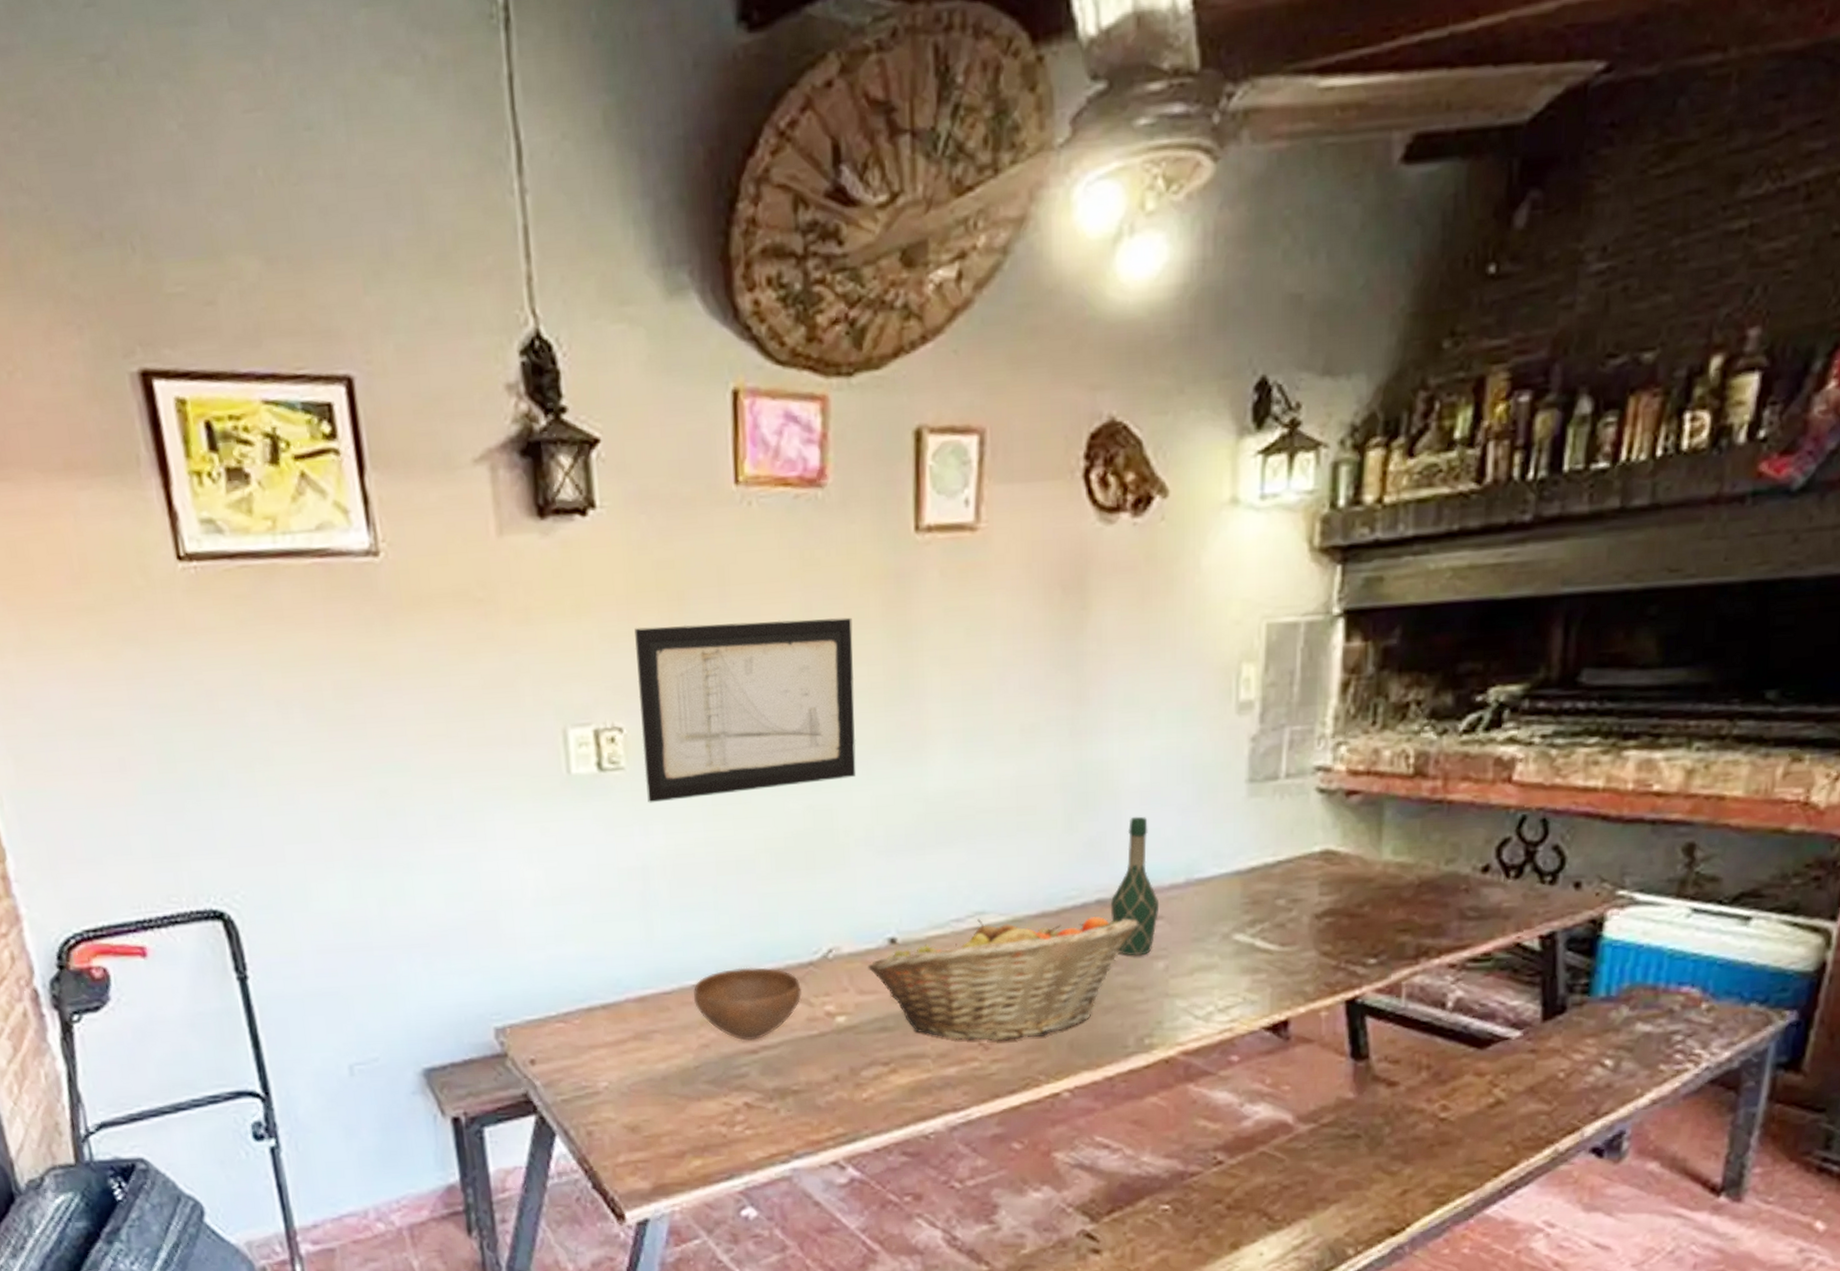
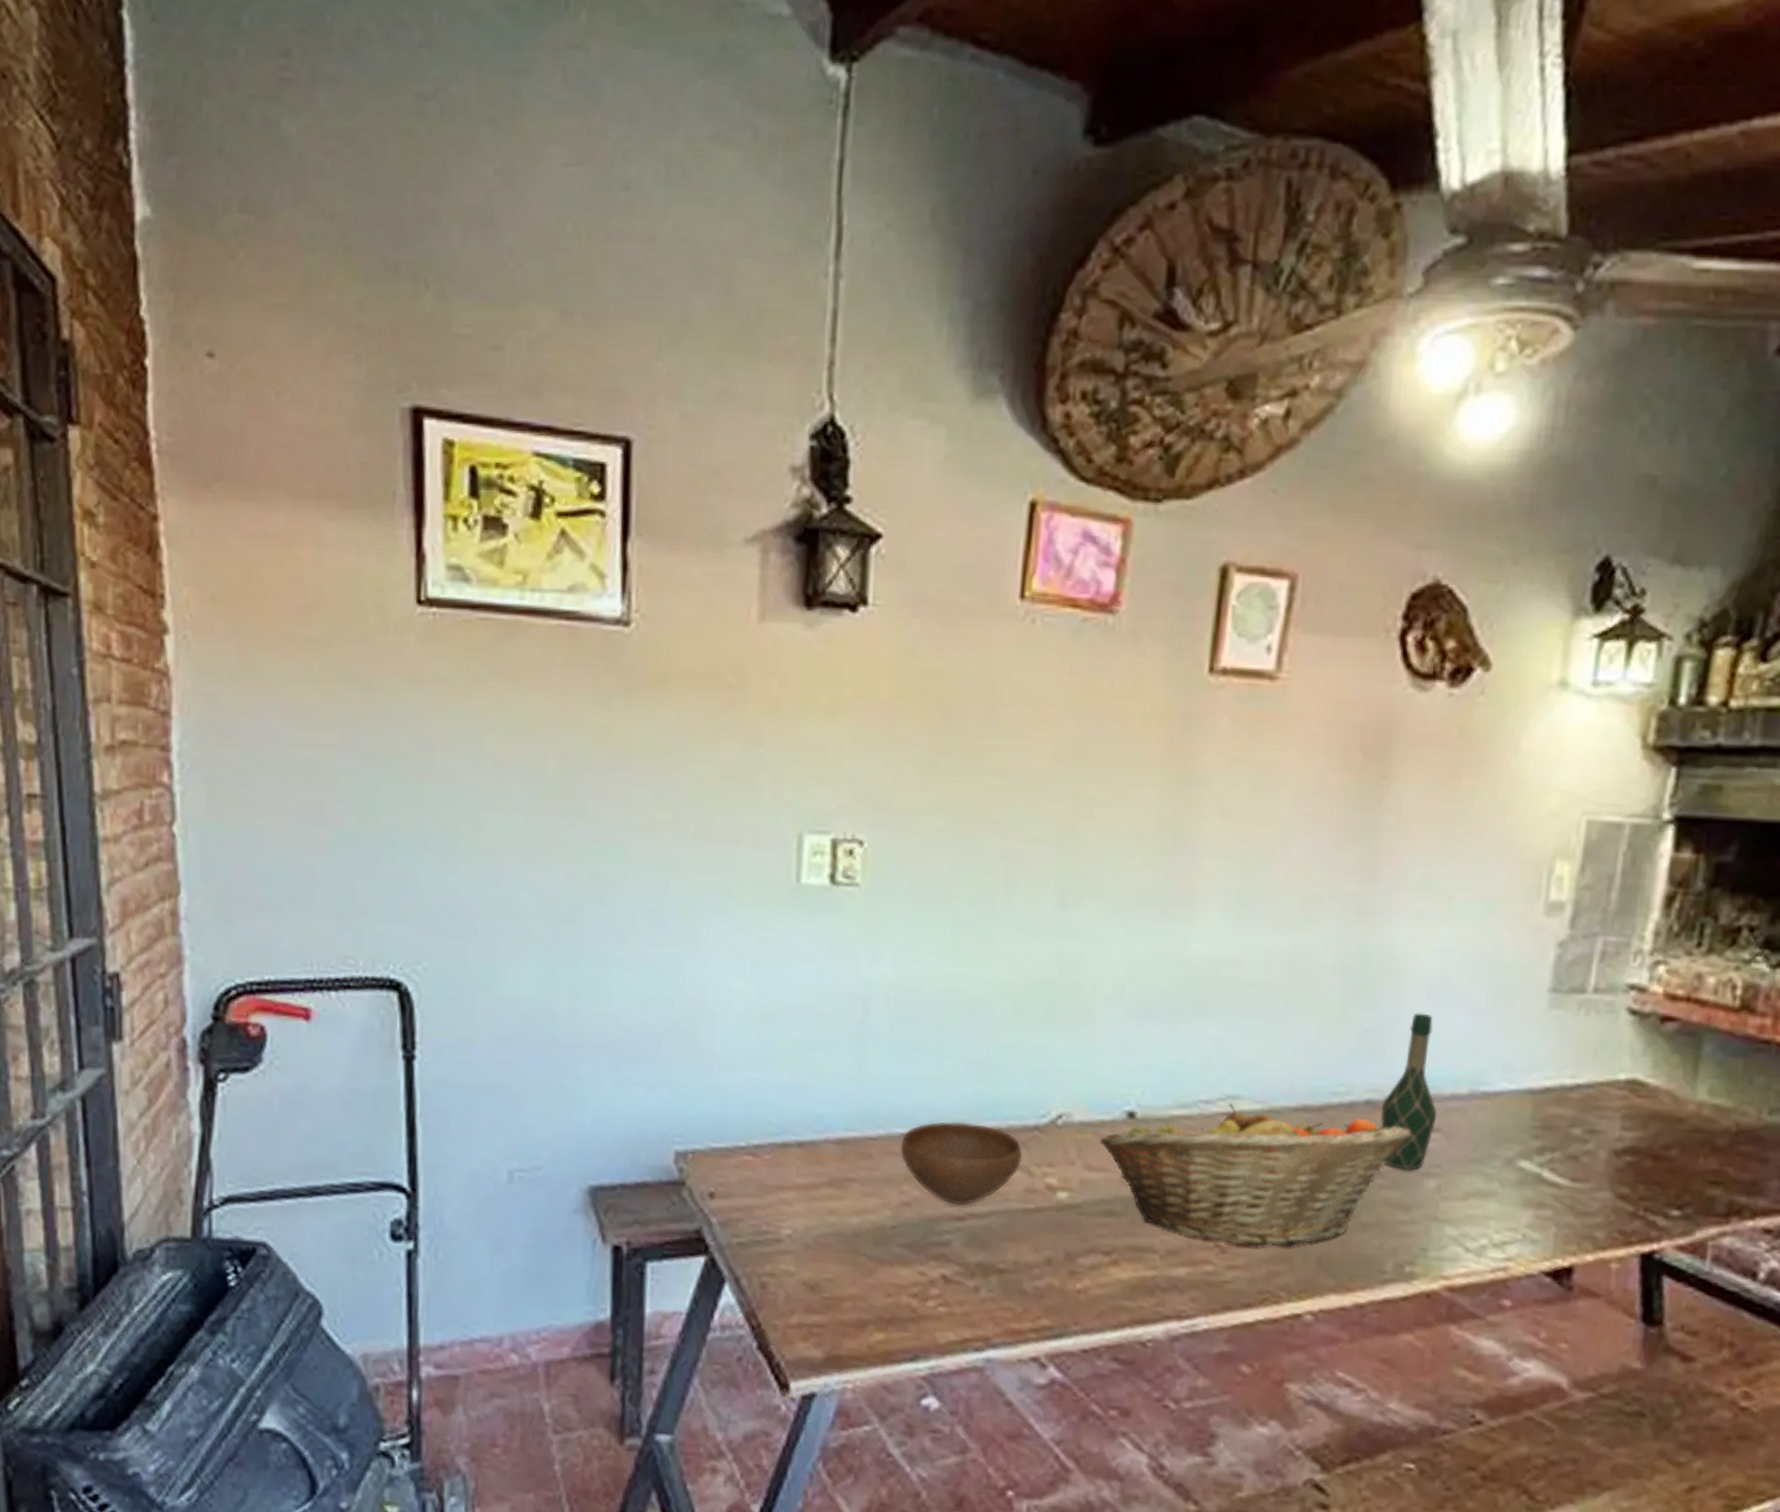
wall art: present [634,617,856,803] -> none [880,737,1129,929]

